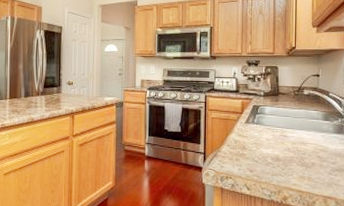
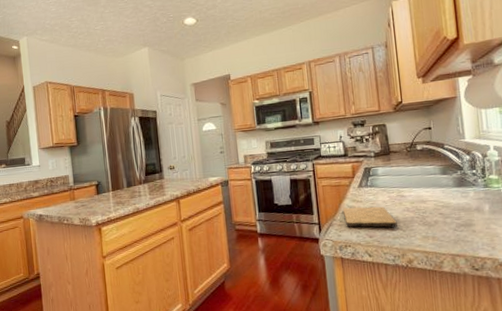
cutting board: none [228,141,277,164] -> present [342,206,397,228]

